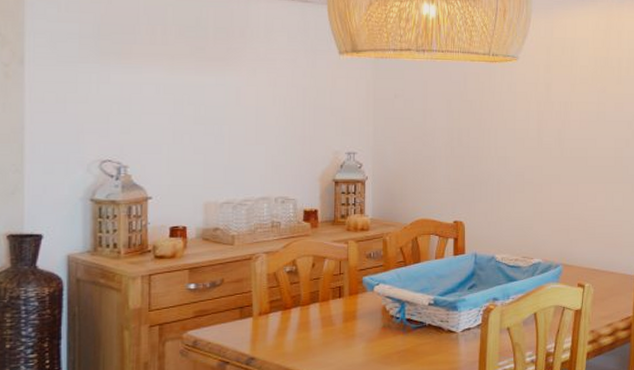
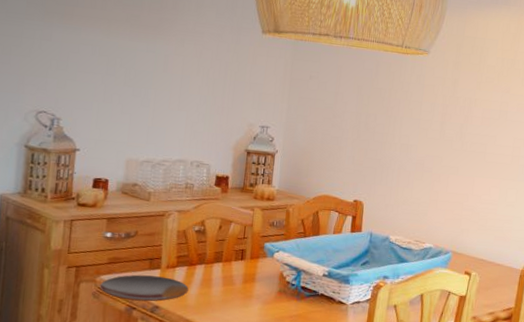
plate: none [187,325,285,355] -> present [100,274,189,302]

